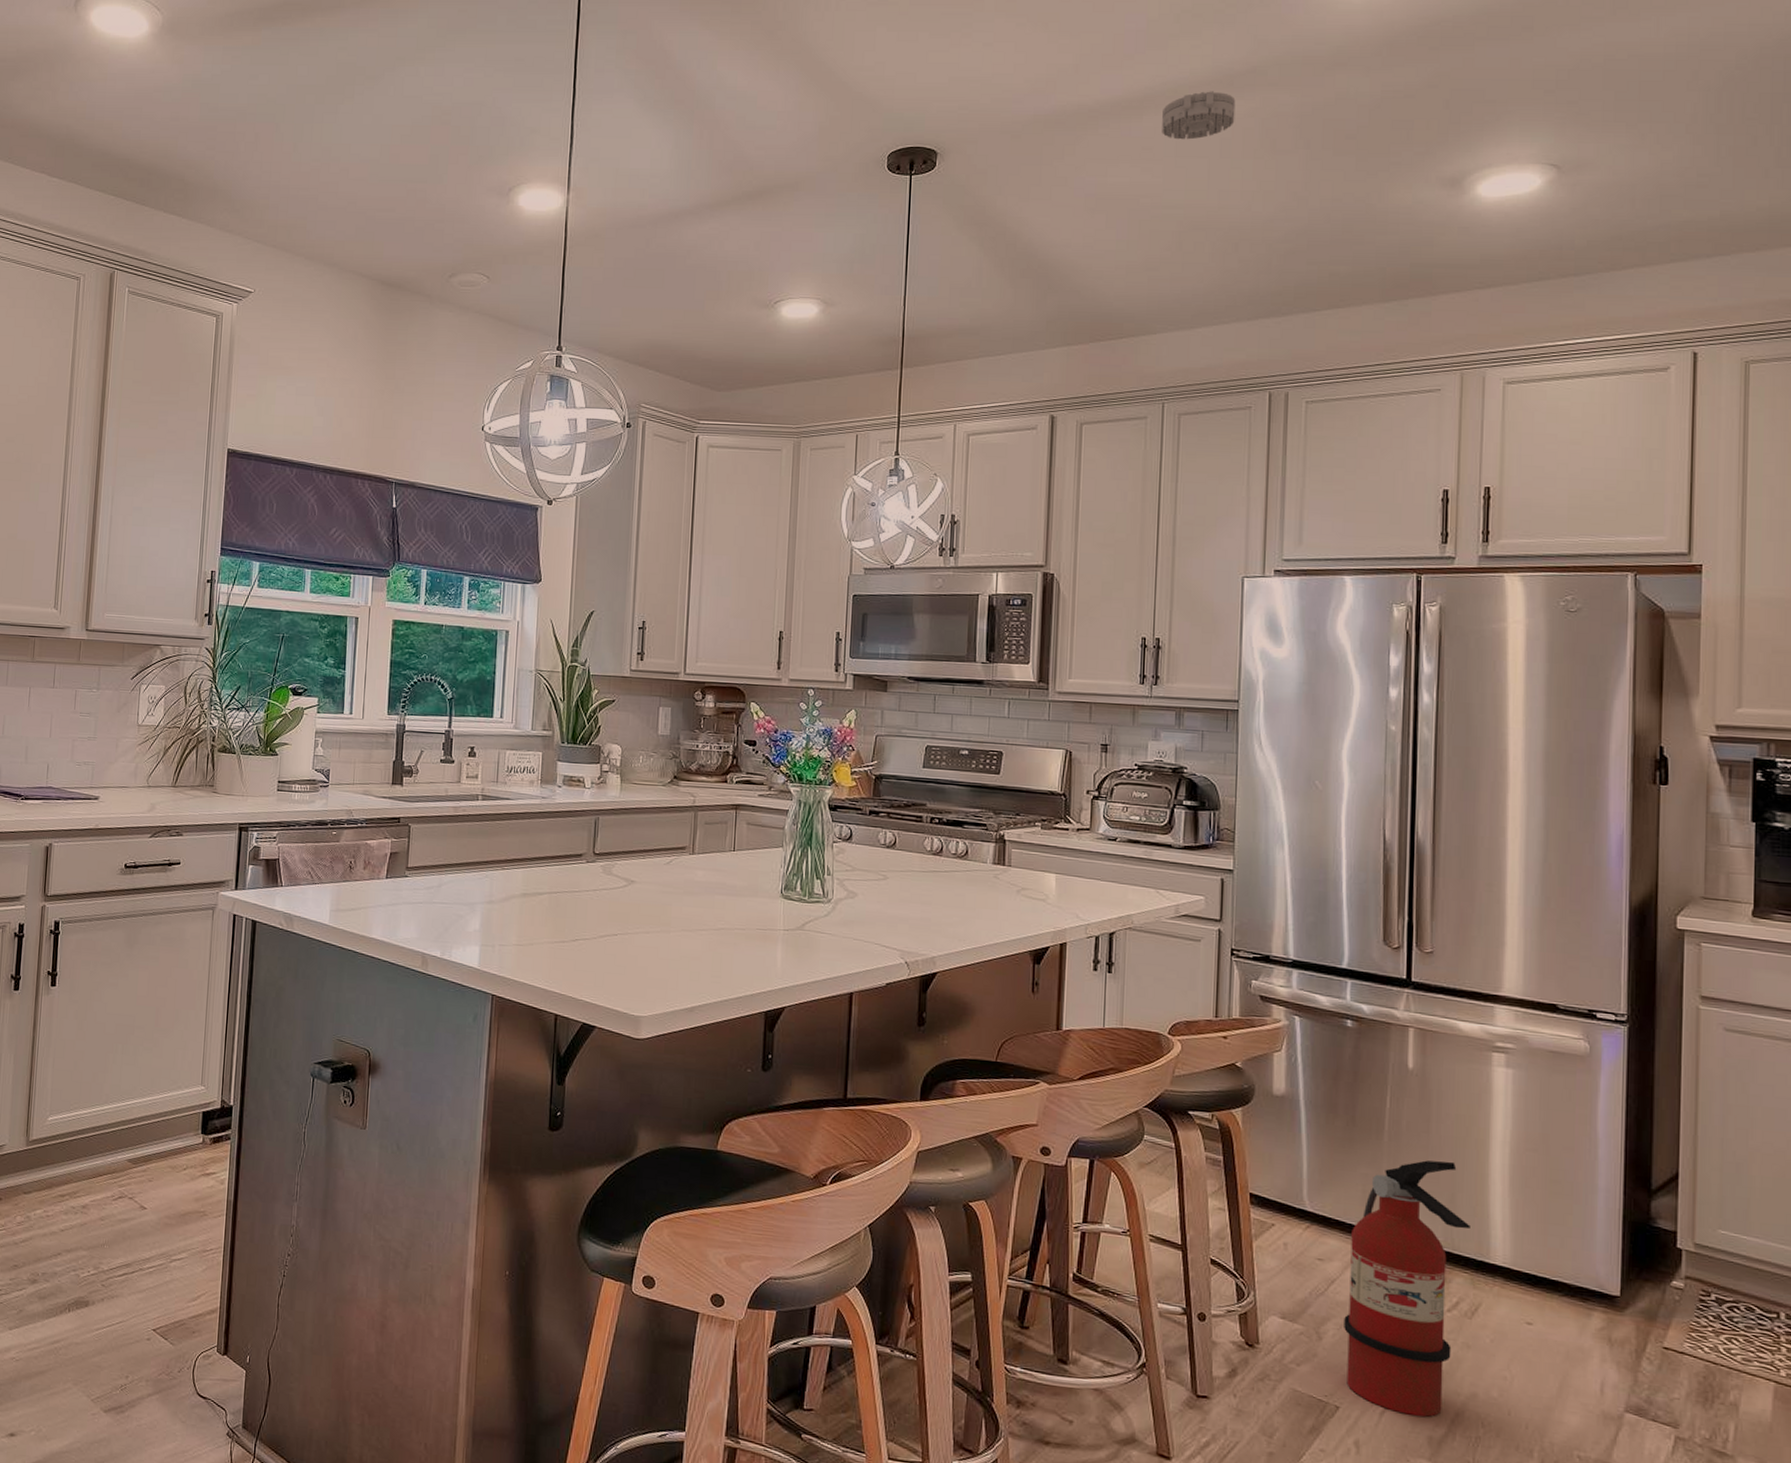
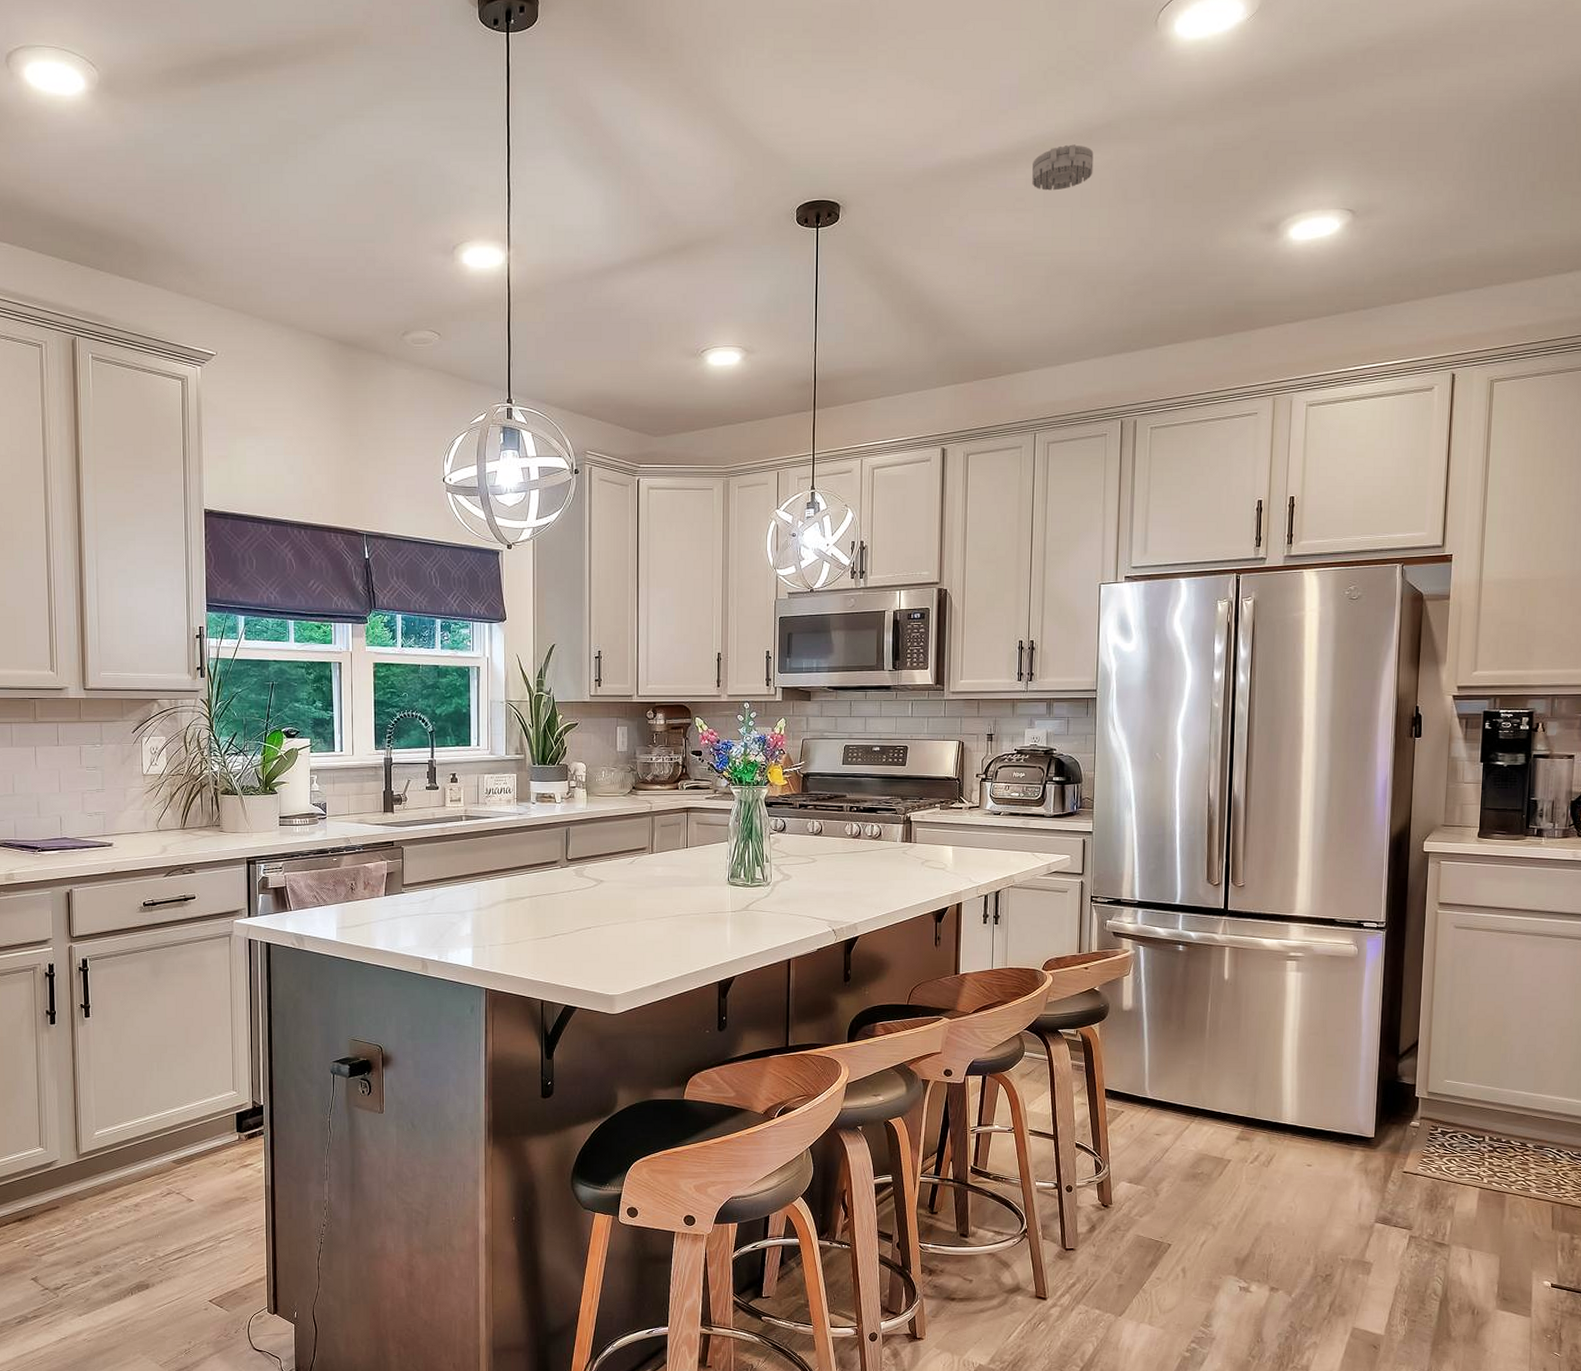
fire extinguisher: present [1344,1160,1470,1417] -> none [1175,1049,1268,1244]

